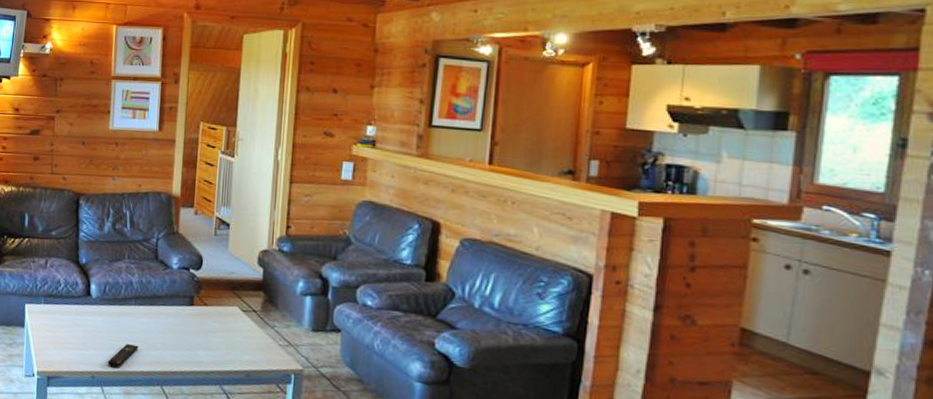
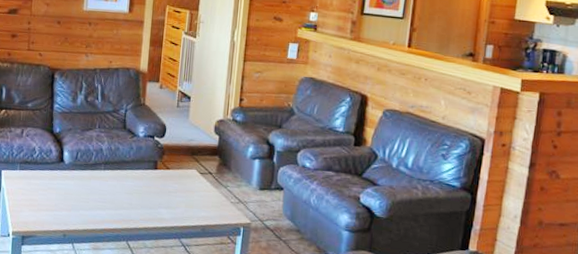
remote control: present [107,344,139,367] -> none [78,205,107,226]

